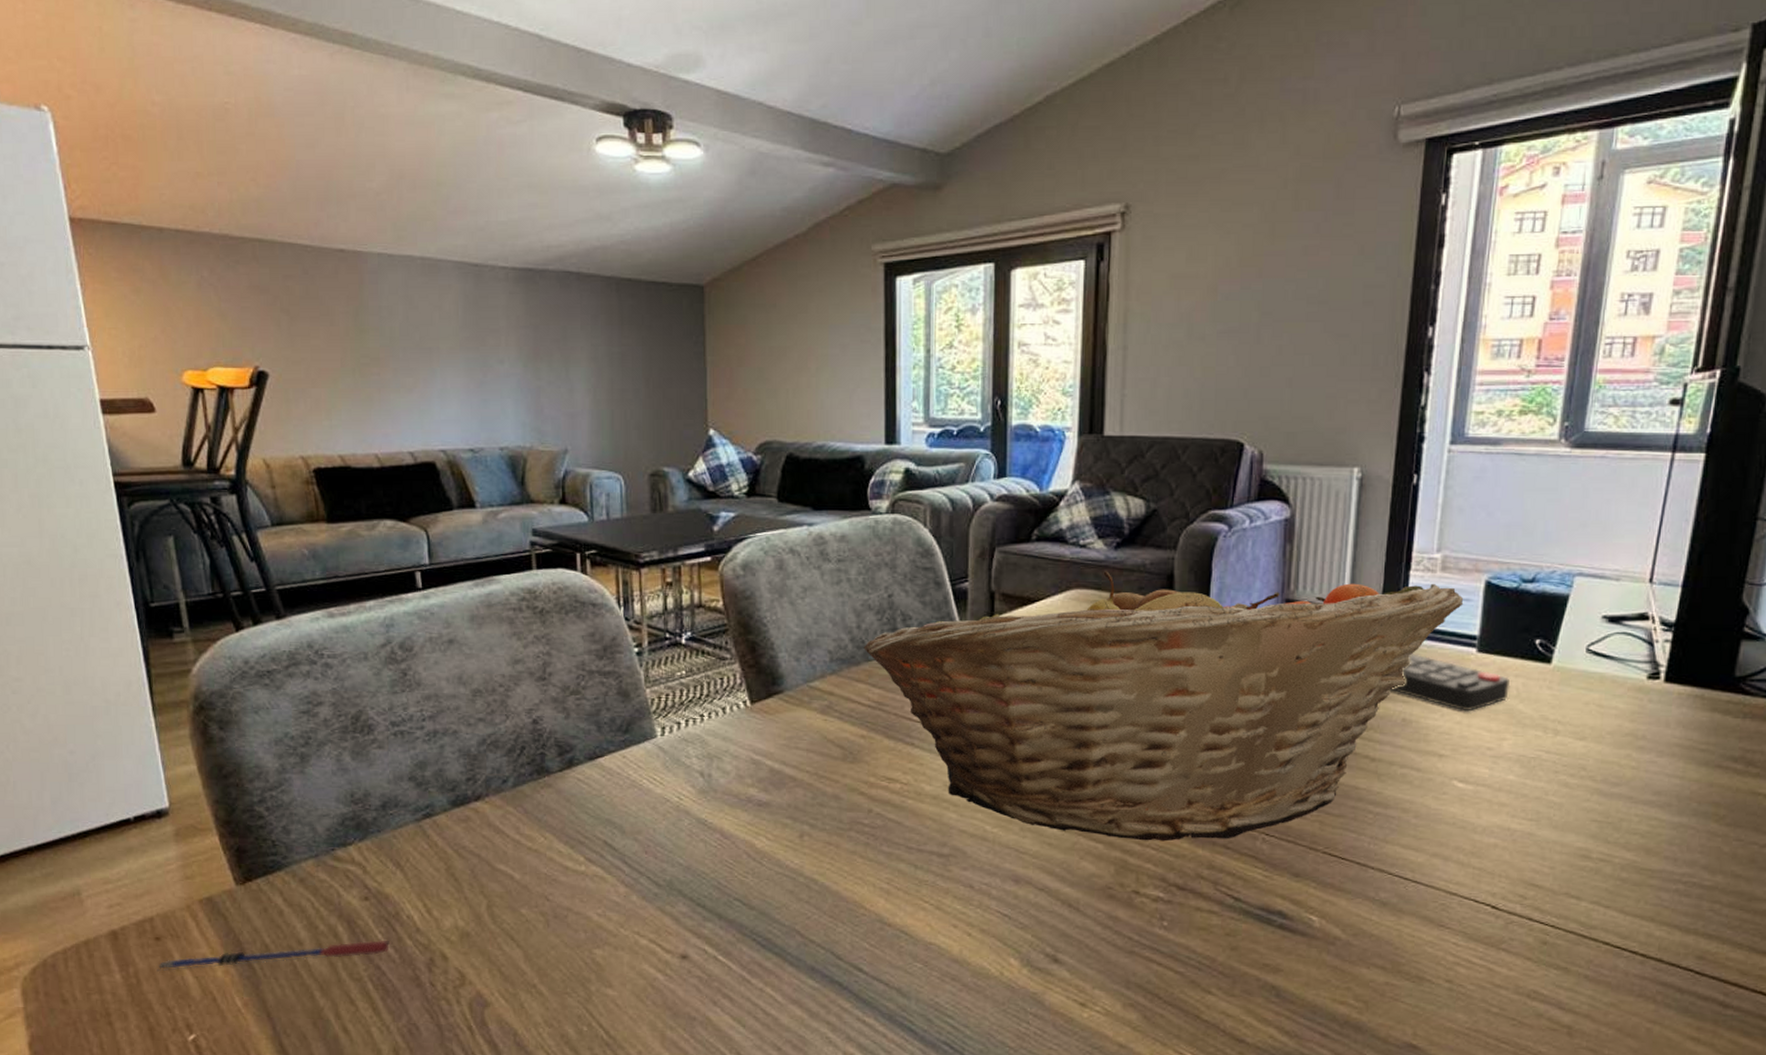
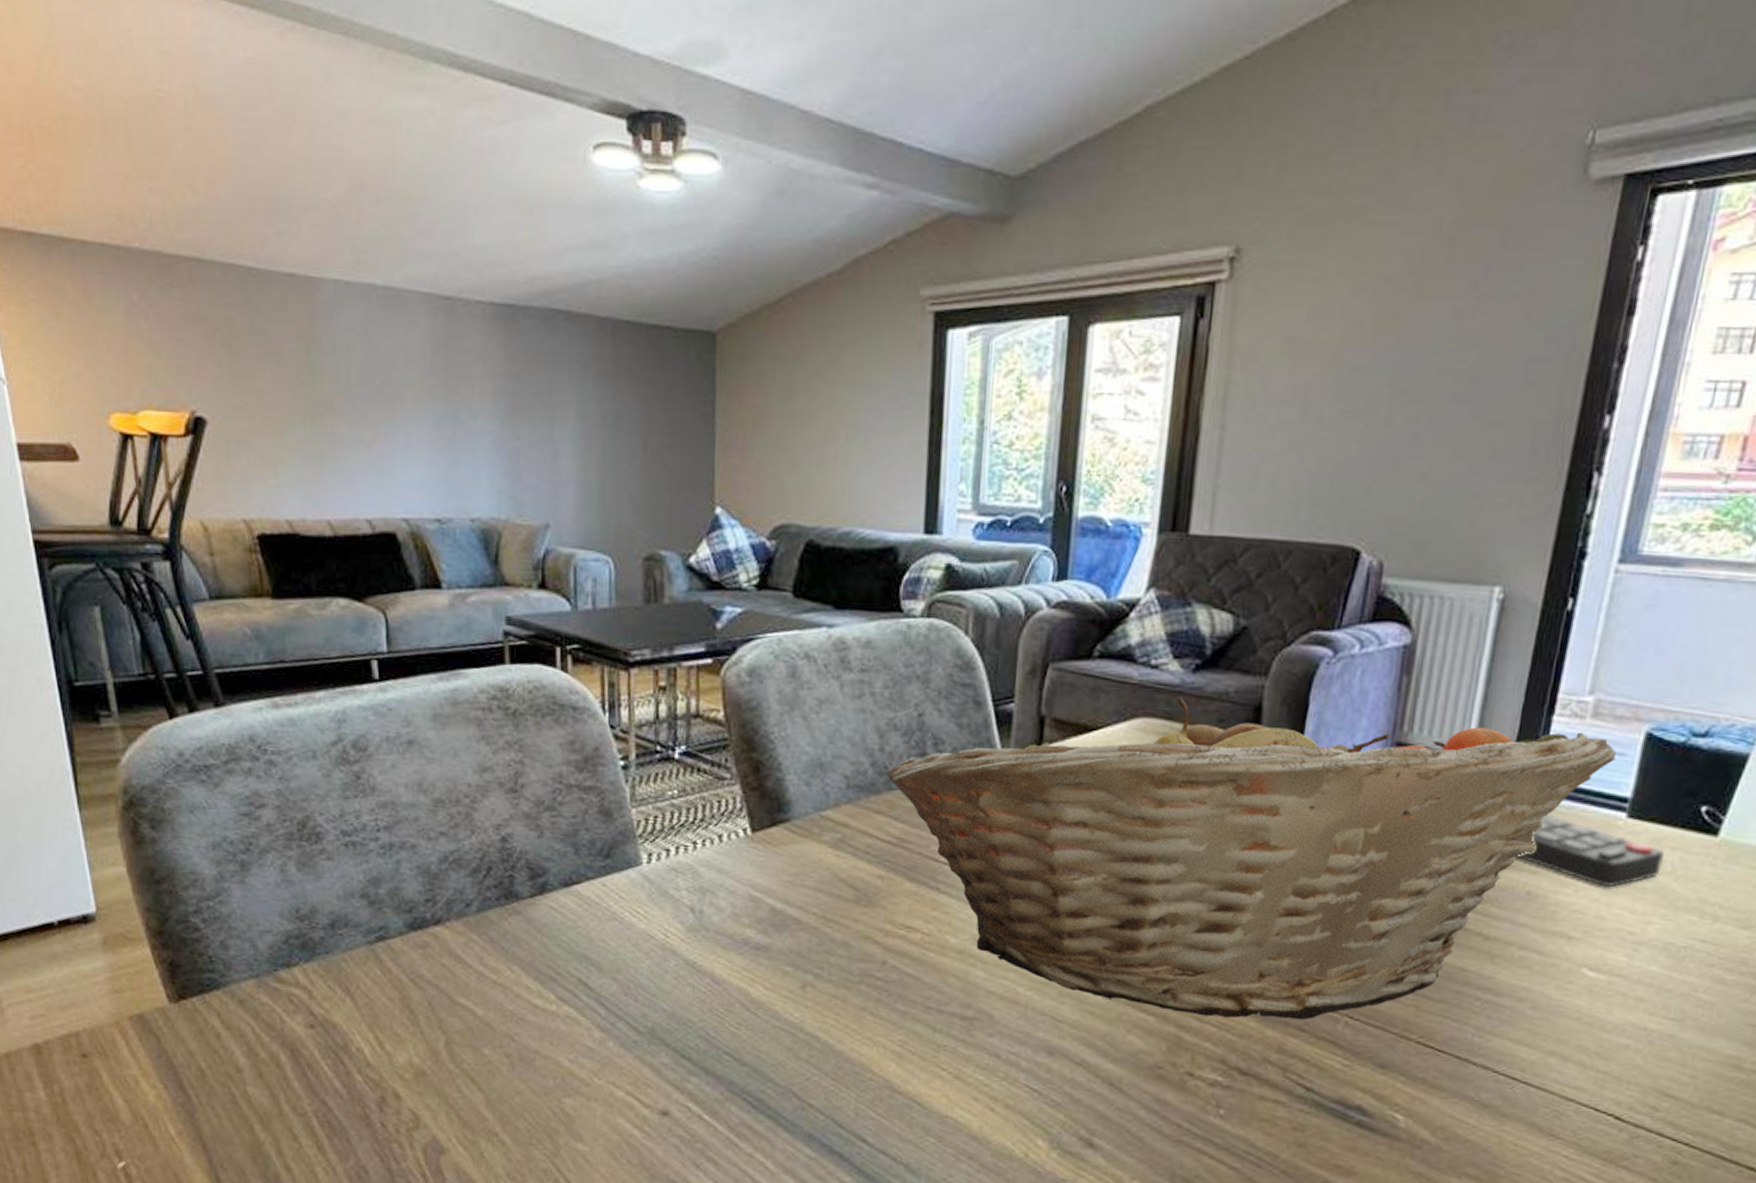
pen: present [157,940,391,972] -> none [83,1072,338,1091]

